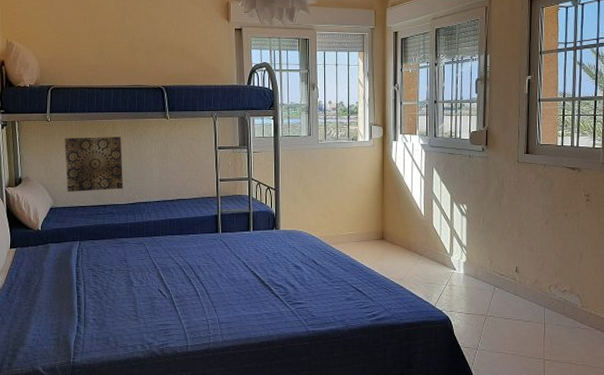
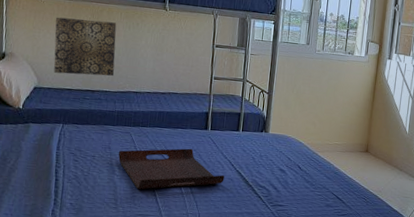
serving tray: none [134,253,240,300] -> present [118,148,225,190]

